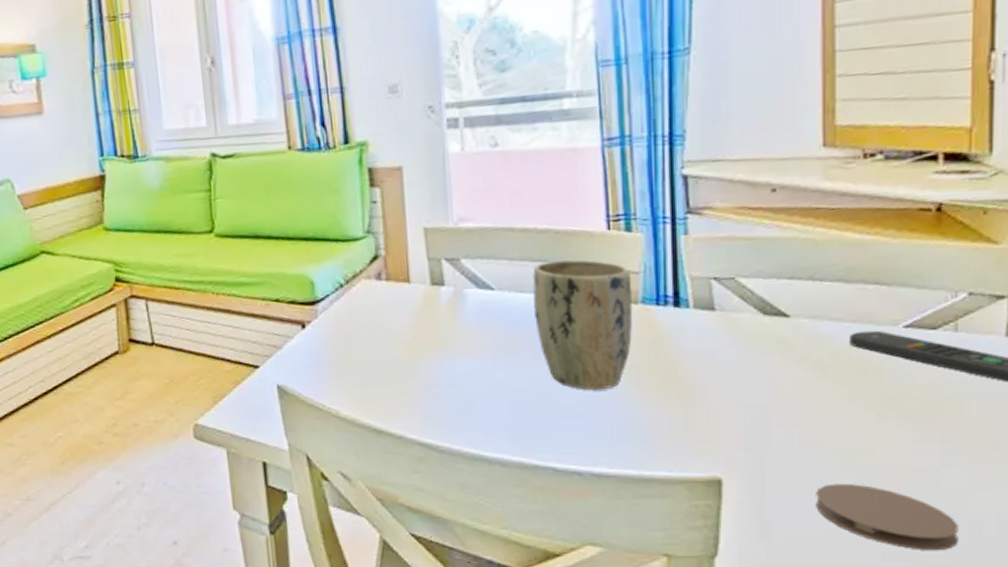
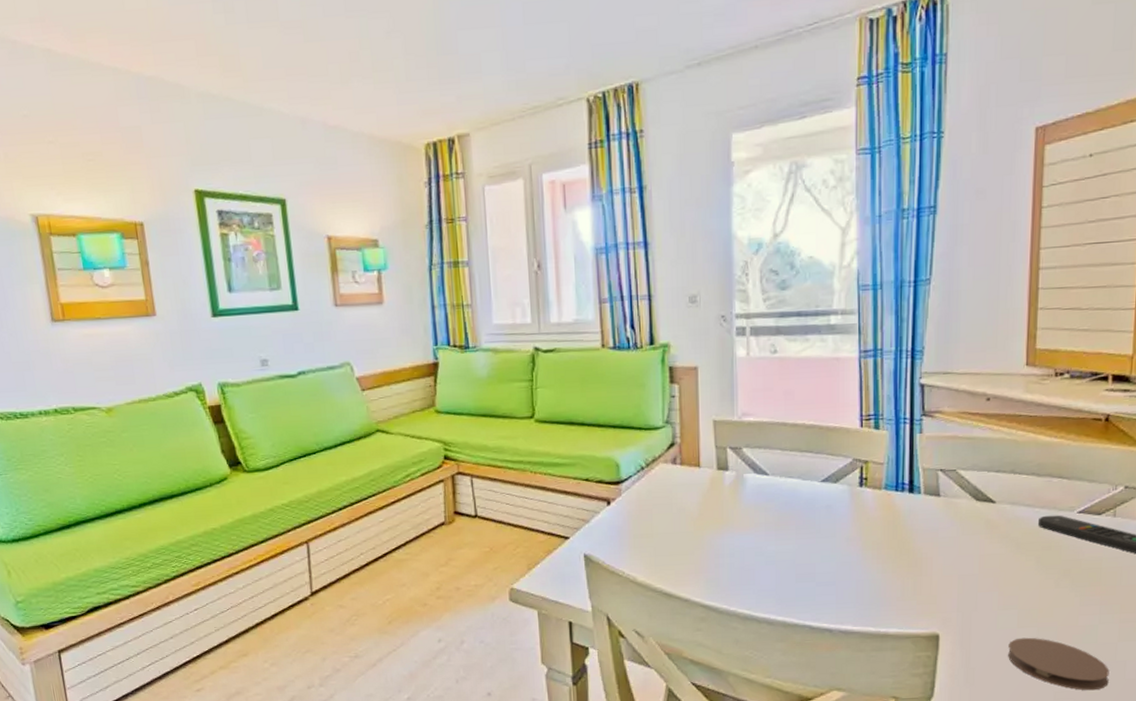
plant pot: present [533,259,633,390] -> none [799,451,878,561]

